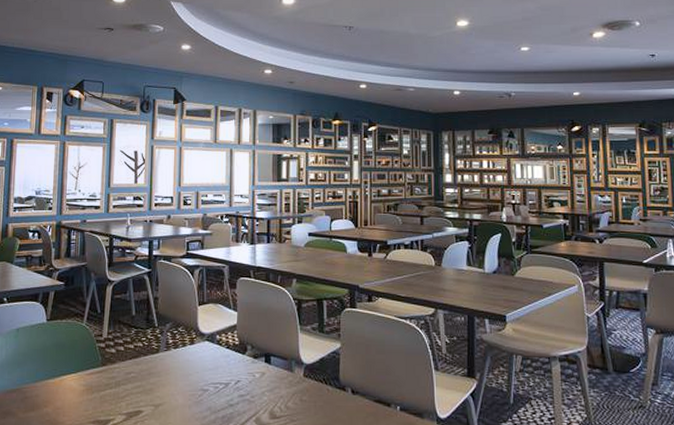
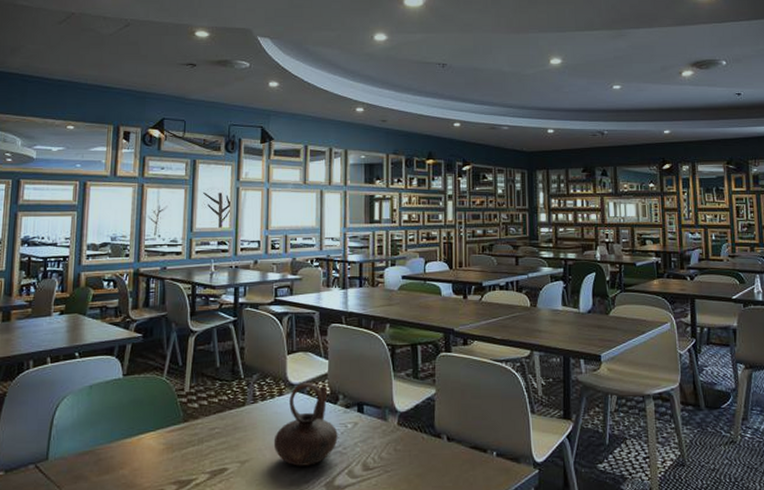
teapot: none [185,333,246,412] -> present [273,383,338,466]

